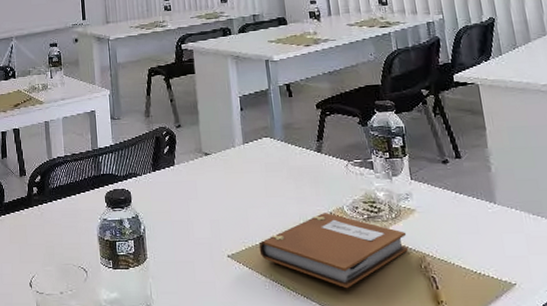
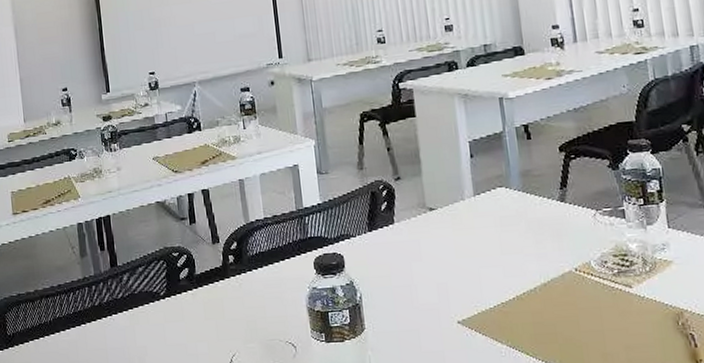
notebook: present [259,213,409,289] -> none [493,269,664,352]

